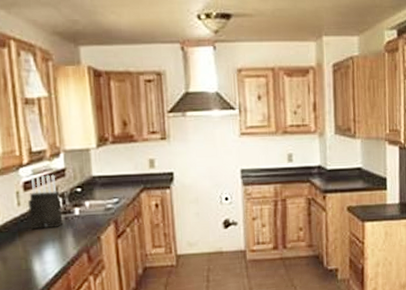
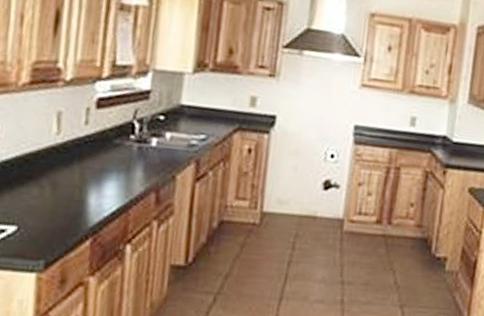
knife block: present [27,174,63,229] -> none [95,92,138,157]

